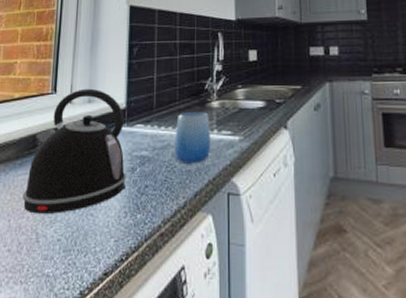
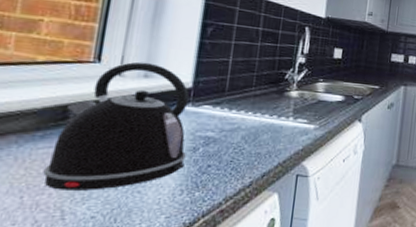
cup: present [174,111,211,164] -> none [244,98,286,147]

